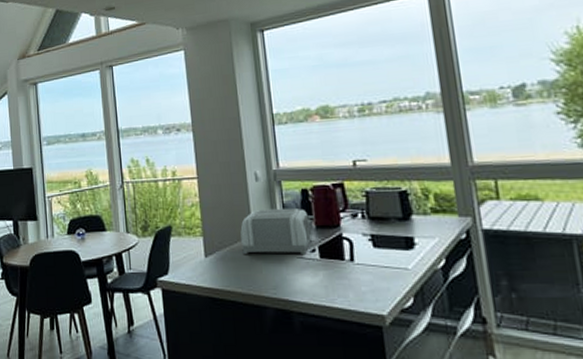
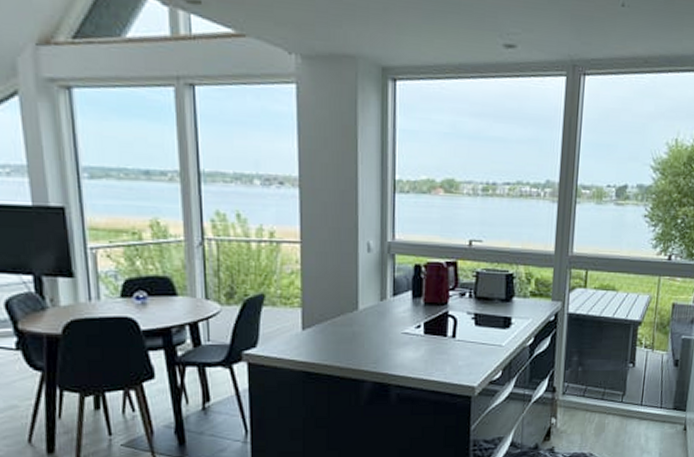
toaster: present [240,207,315,255] -> none [345,282,425,330]

